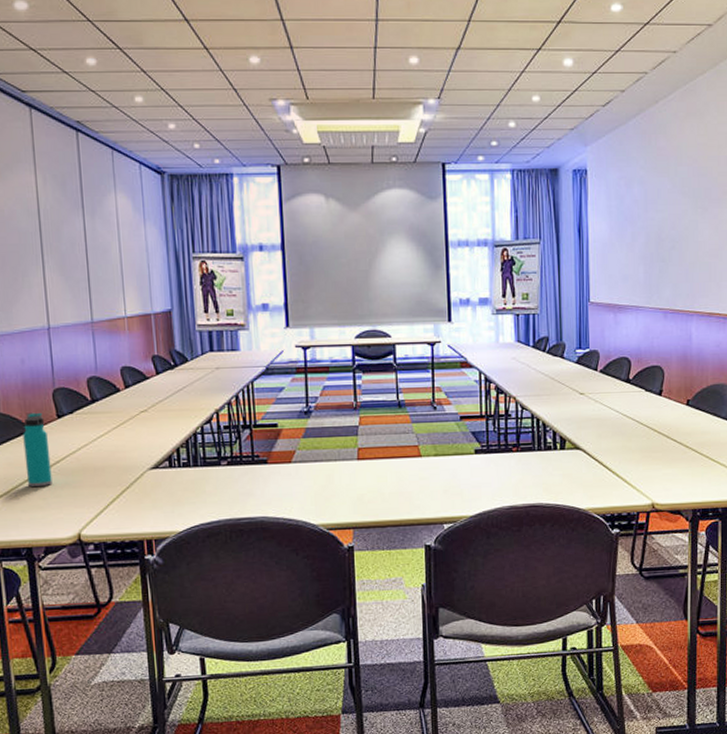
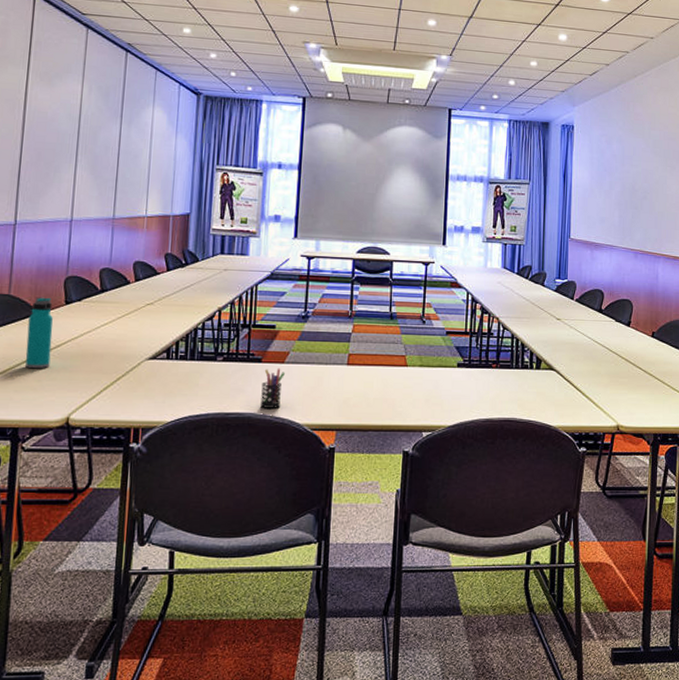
pen holder: none [271,468,293,511] -> present [260,368,285,408]

